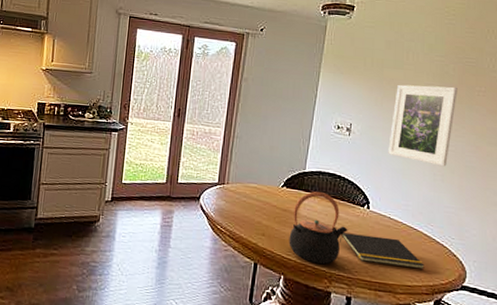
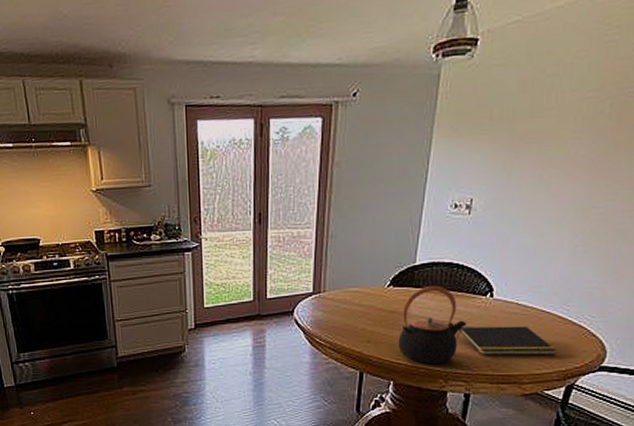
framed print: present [388,84,458,167] -> none [518,129,614,235]

